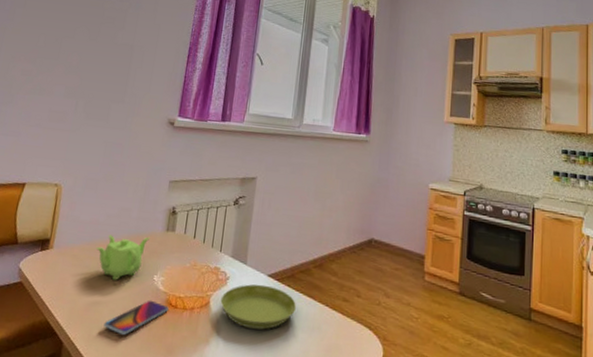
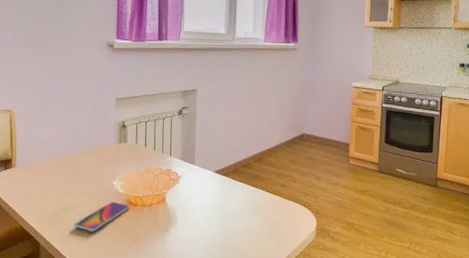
teapot: present [96,234,150,280] -> none [56,149,104,188]
saucer: present [220,284,296,330] -> none [175,180,241,216]

